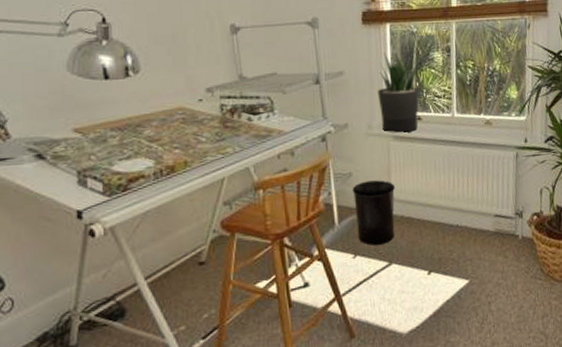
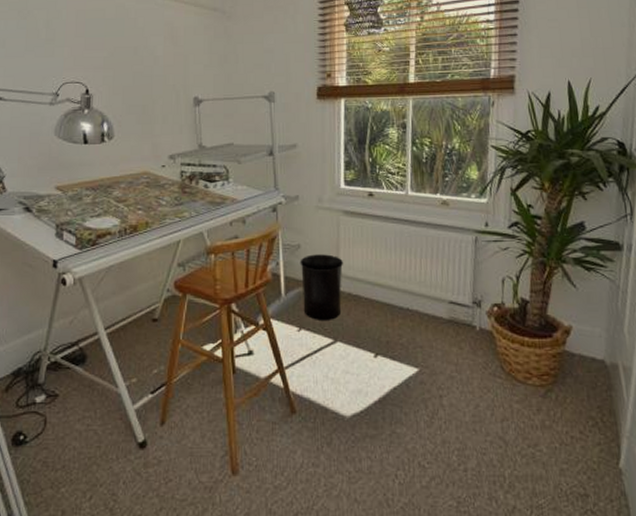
planter: present [377,52,420,133] -> none [329,127,373,208]

